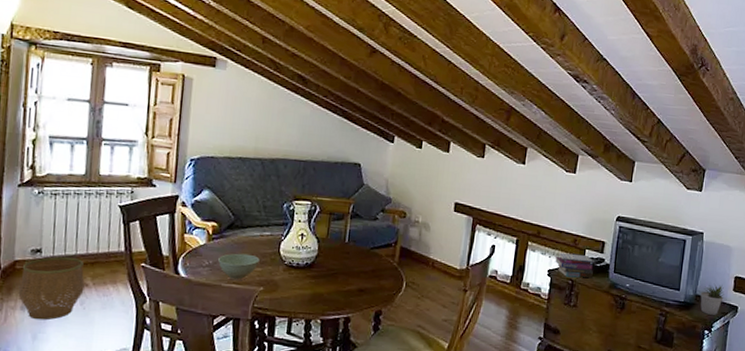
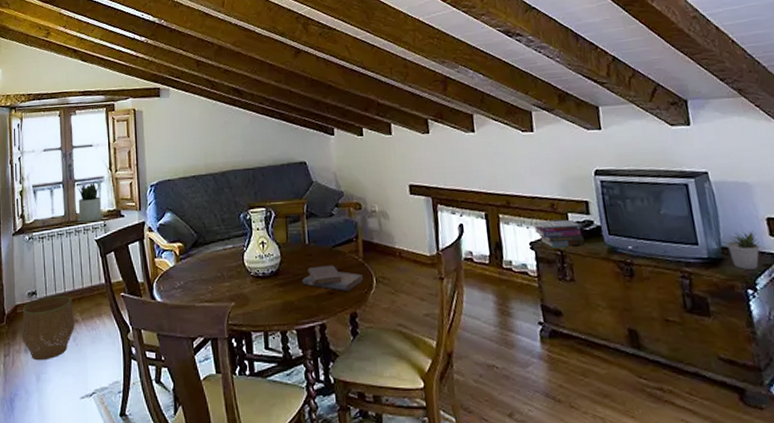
planter: none [100,144,132,187] -> present [77,181,104,223]
bowl: present [218,253,260,281] -> none [188,270,227,299]
diary: none [335,264,396,291] -> present [302,265,364,291]

